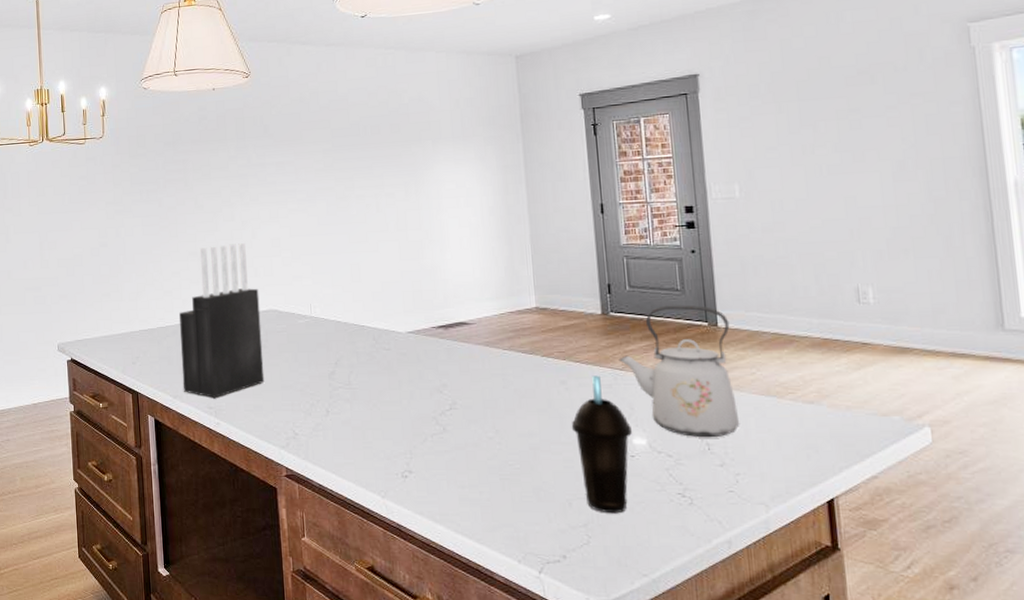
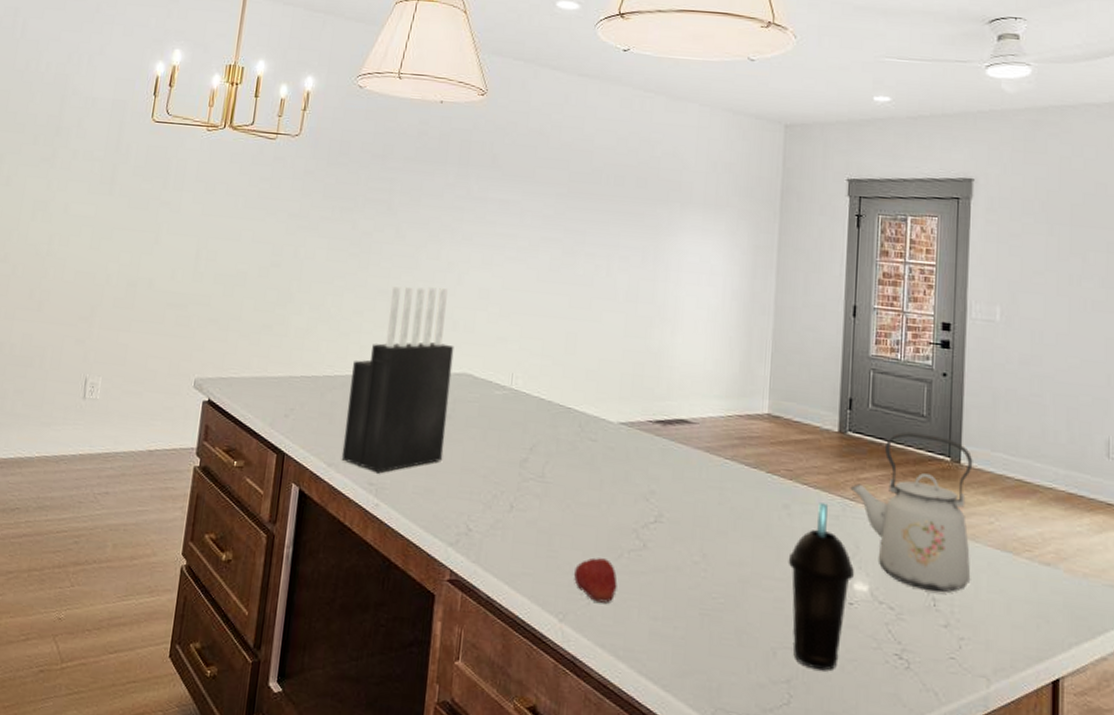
fruit: none [388,444,426,479] -> present [574,557,617,603]

